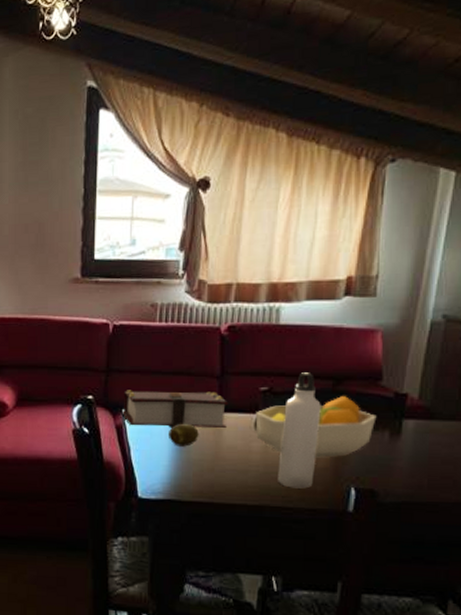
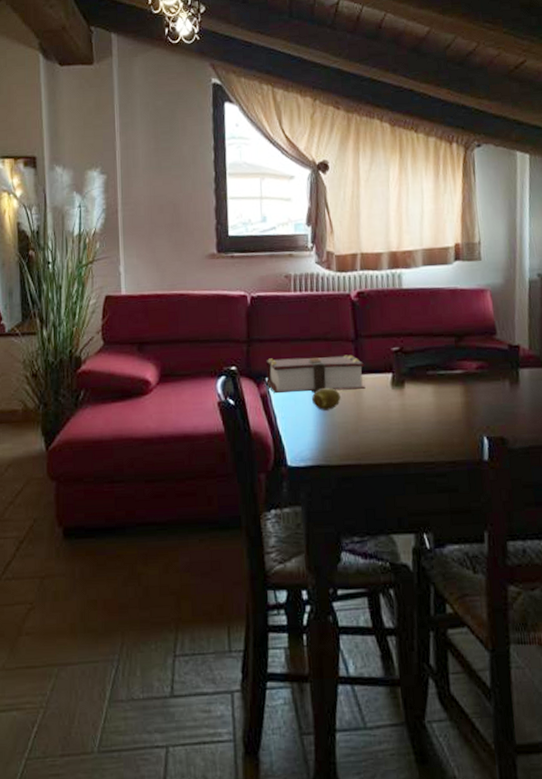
fruit bowl: present [255,396,377,458] -> none [390,351,497,411]
water bottle: present [278,373,321,489] -> none [416,331,450,443]

